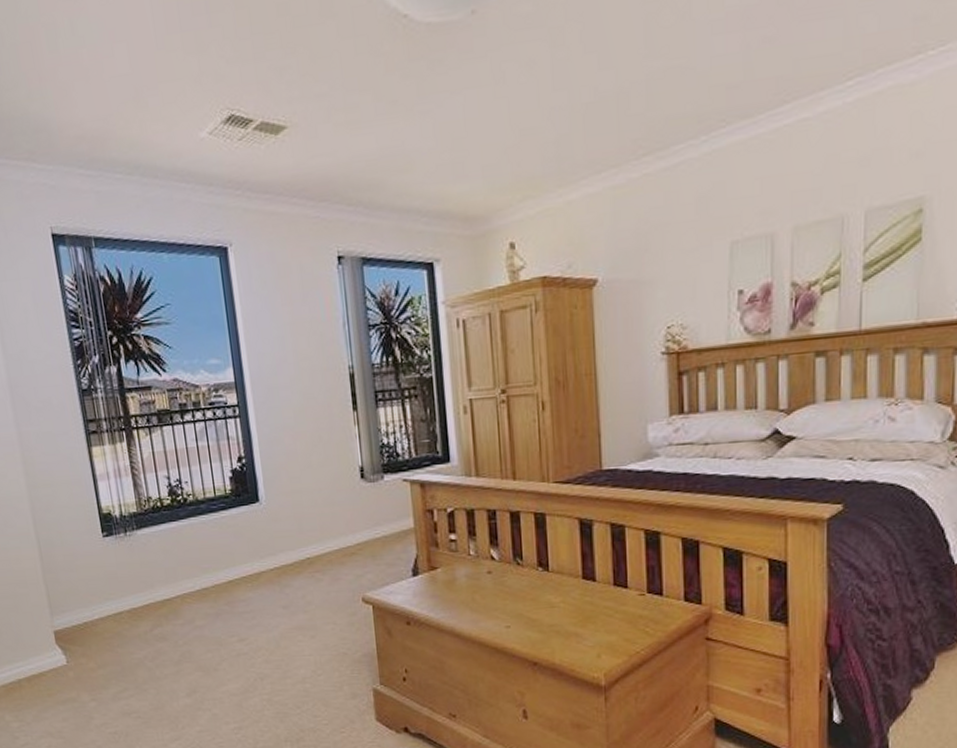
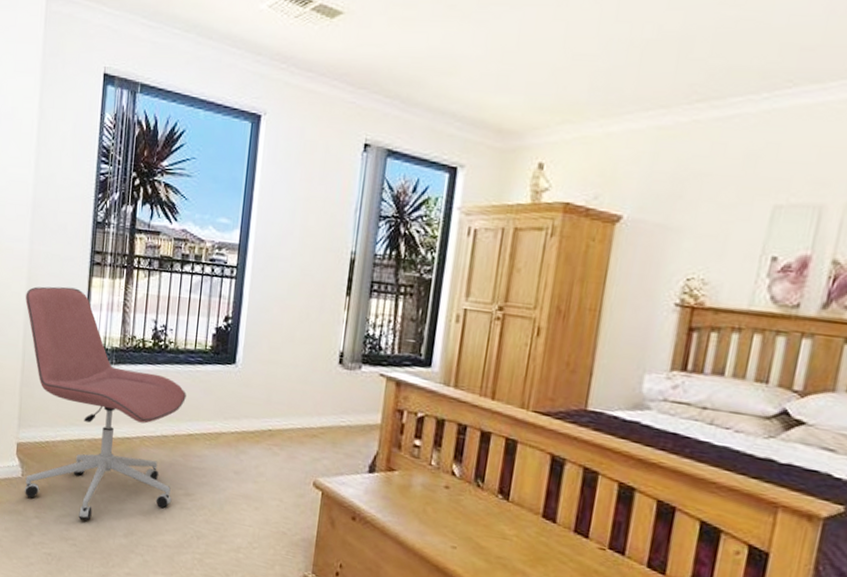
office chair: none [25,461,227,691] -> present [24,286,186,521]

